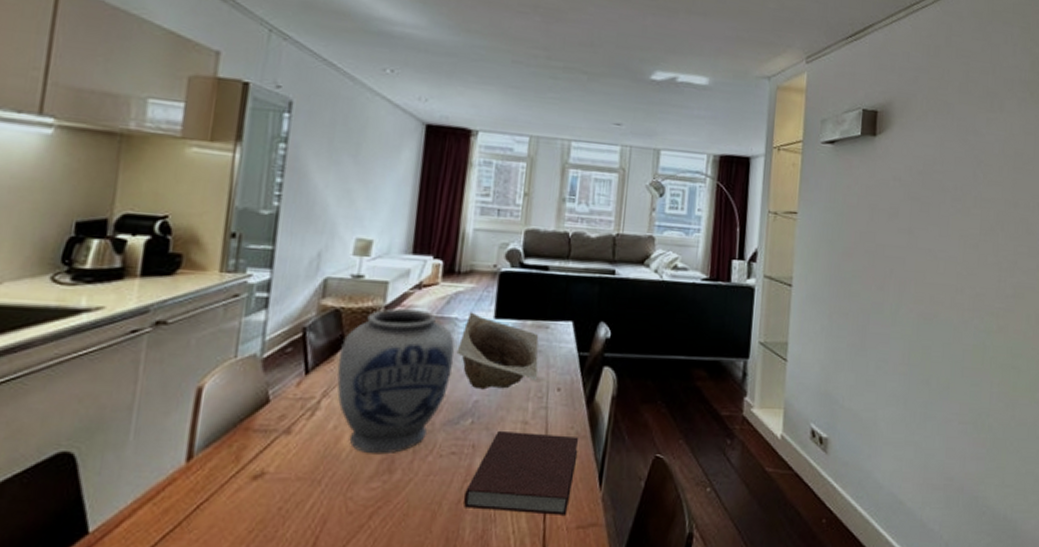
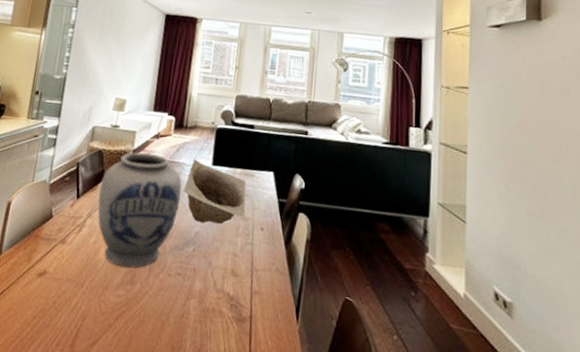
notebook: present [463,430,579,515] -> none [185,259,279,342]

